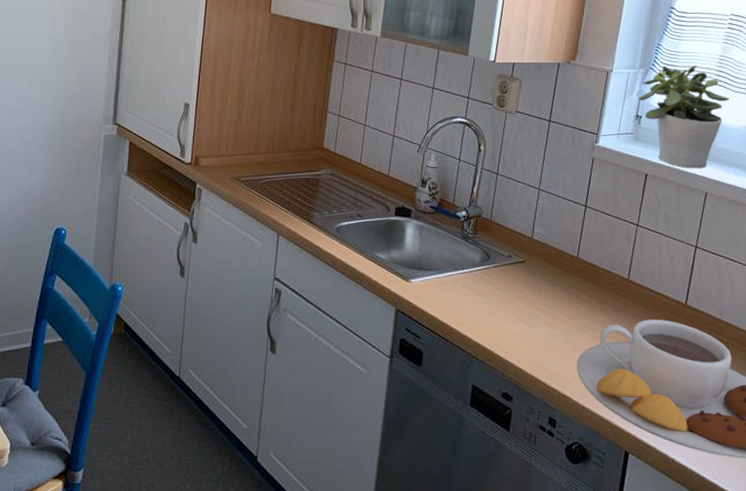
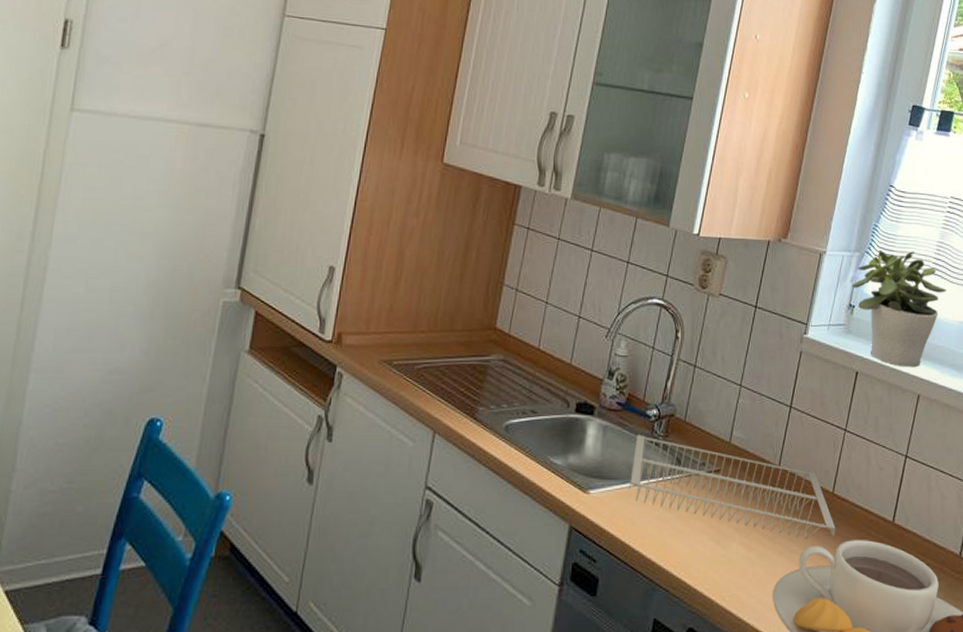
dish rack: none [444,233,632,319] -> present [628,435,836,539]

